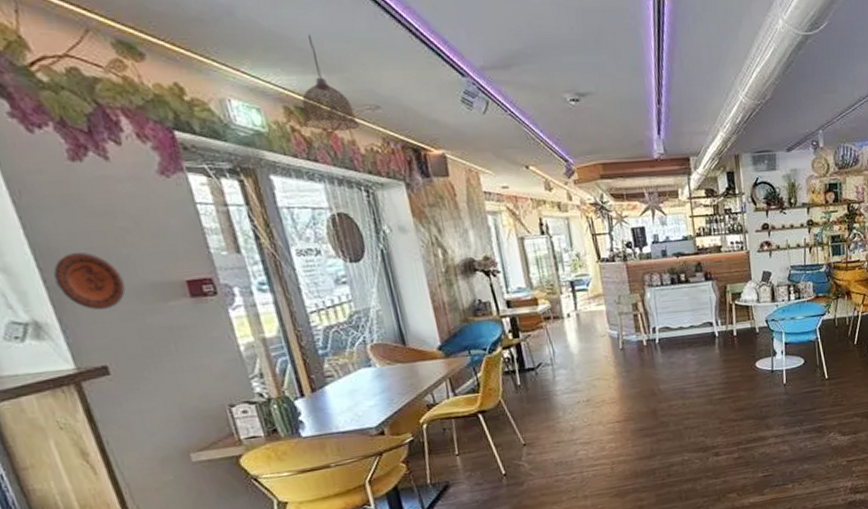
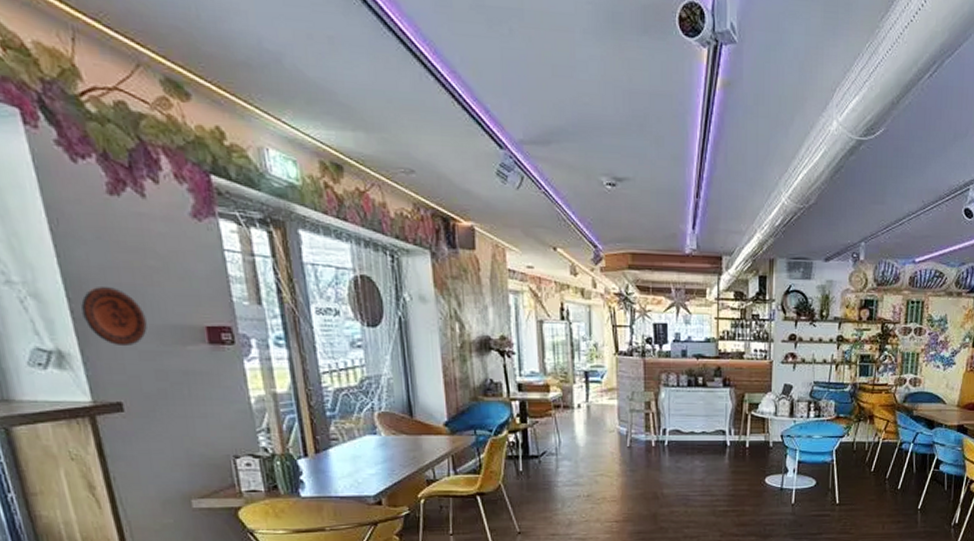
pendant lamp: present [301,34,360,131] -> none [336,89,392,192]

